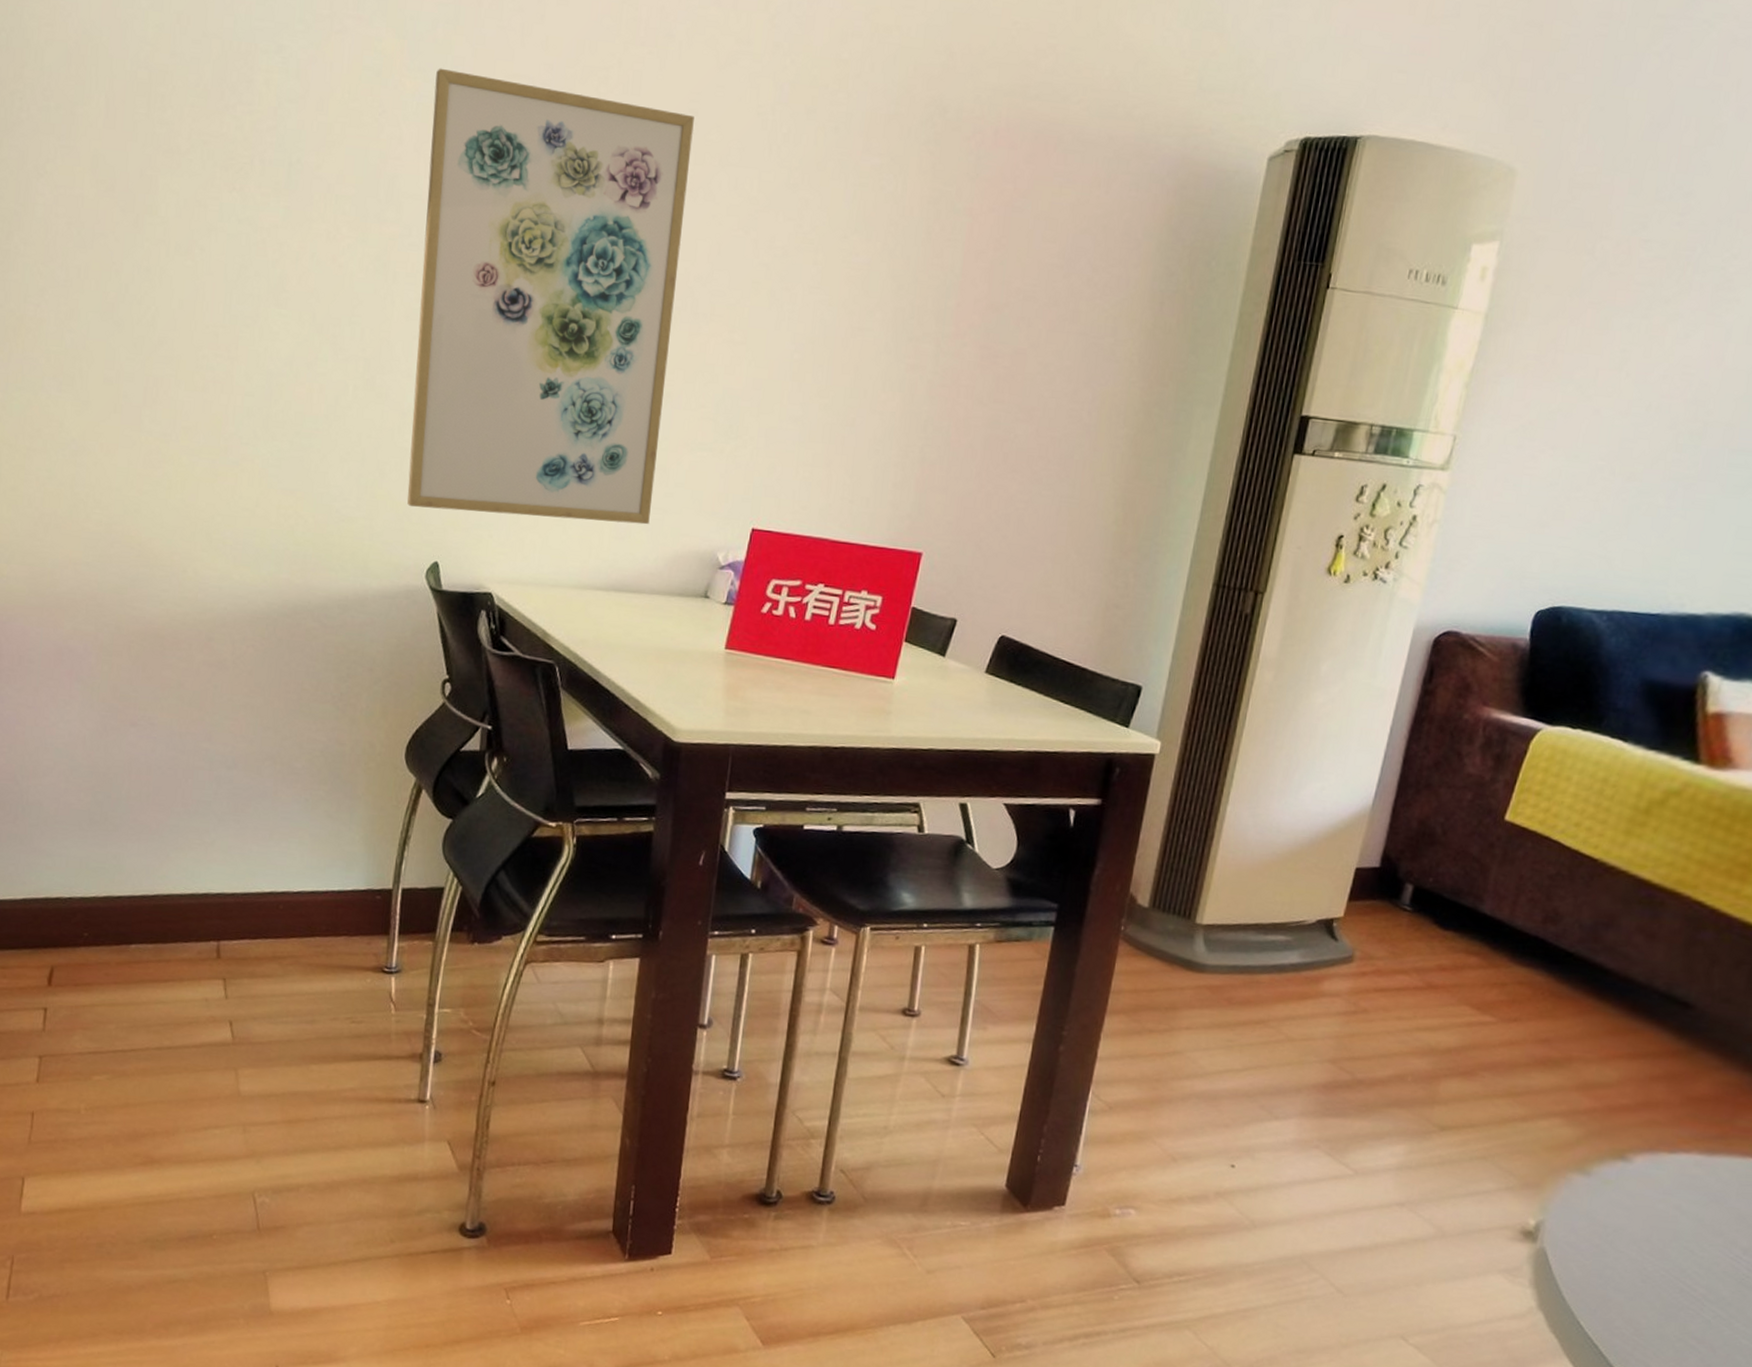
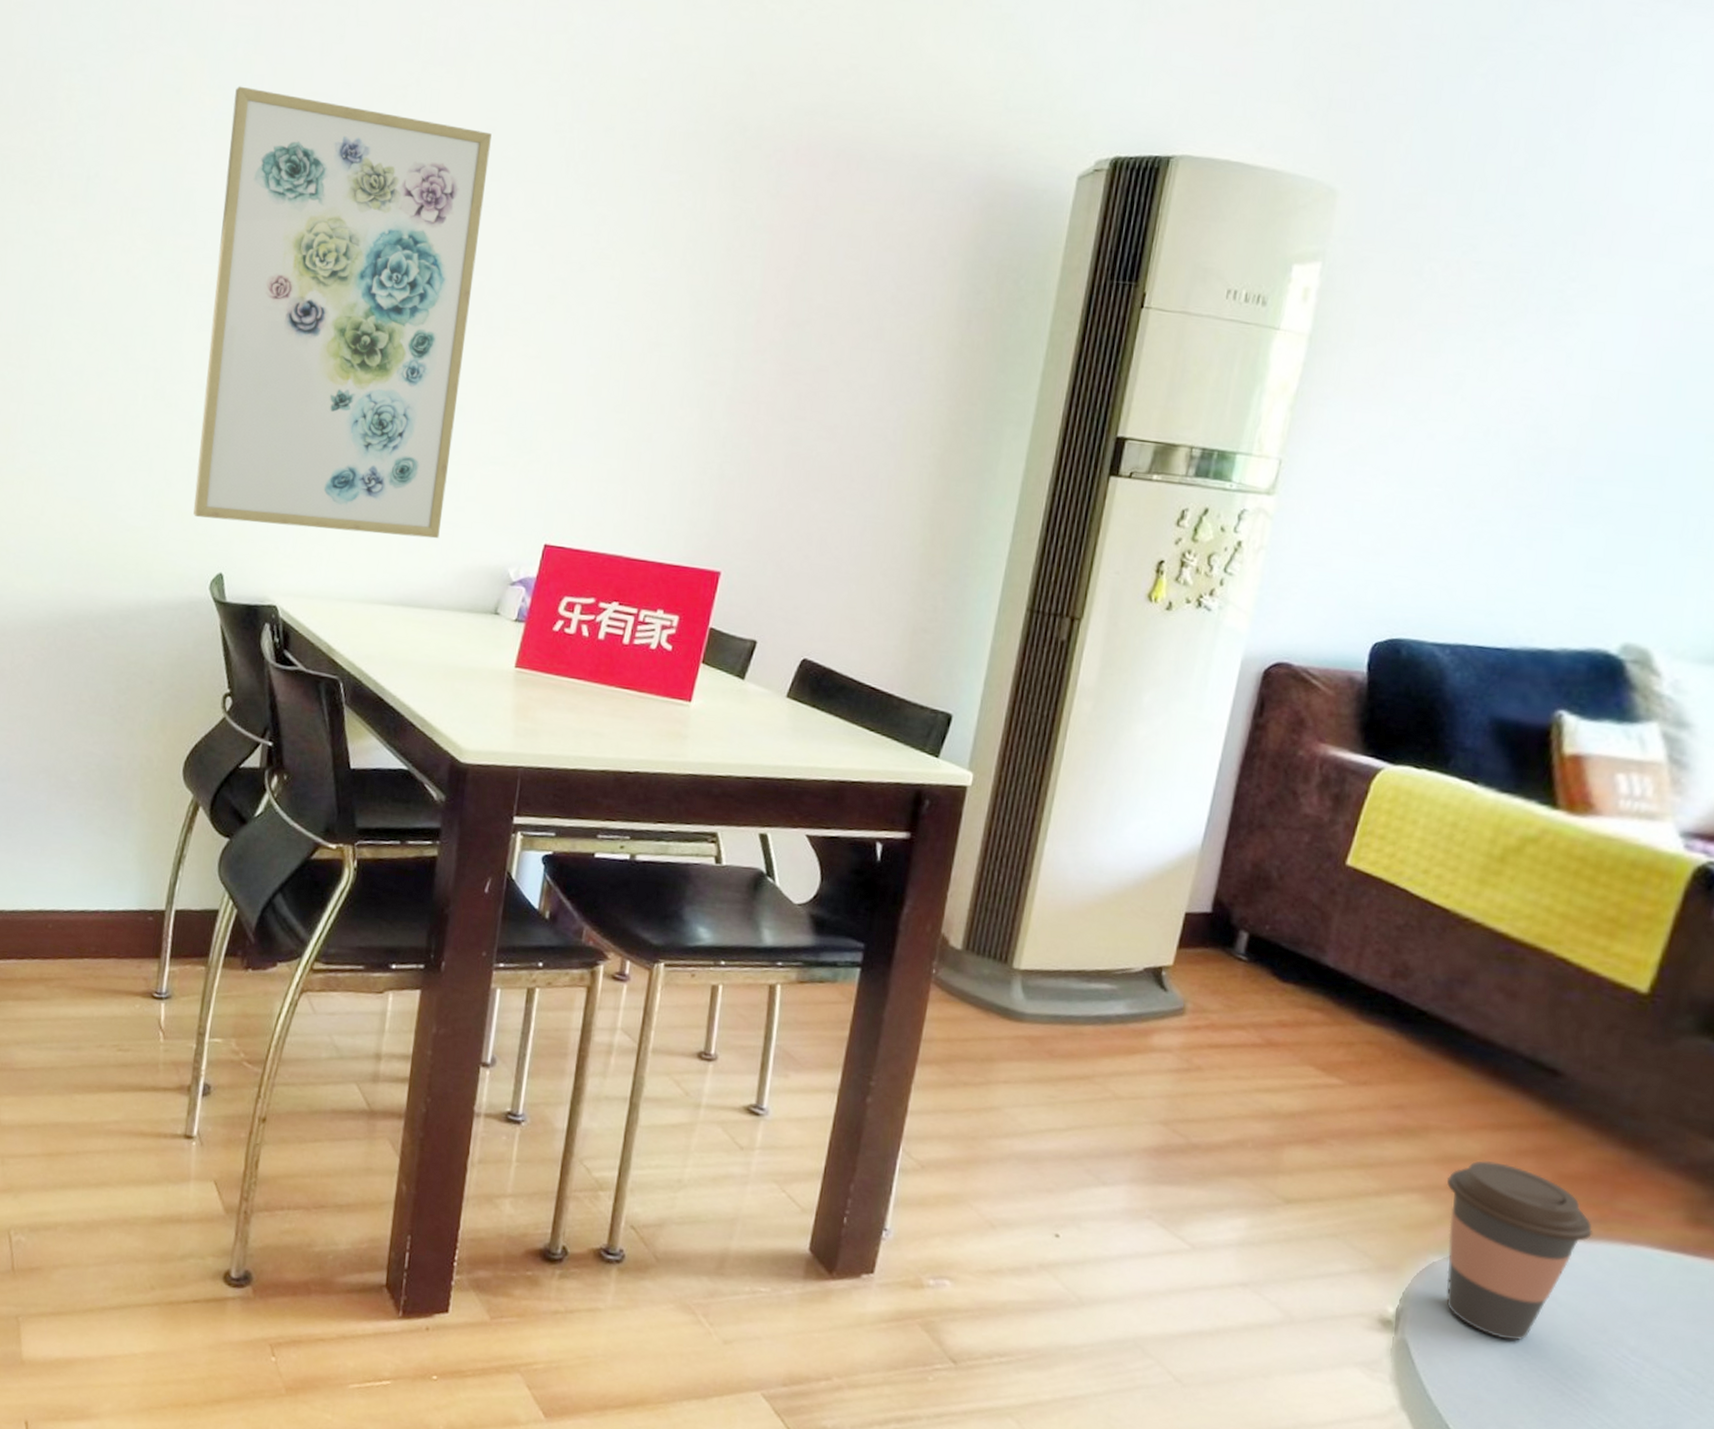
coffee cup: none [1581,1087,1715,1246] -> present [1446,1161,1593,1341]

